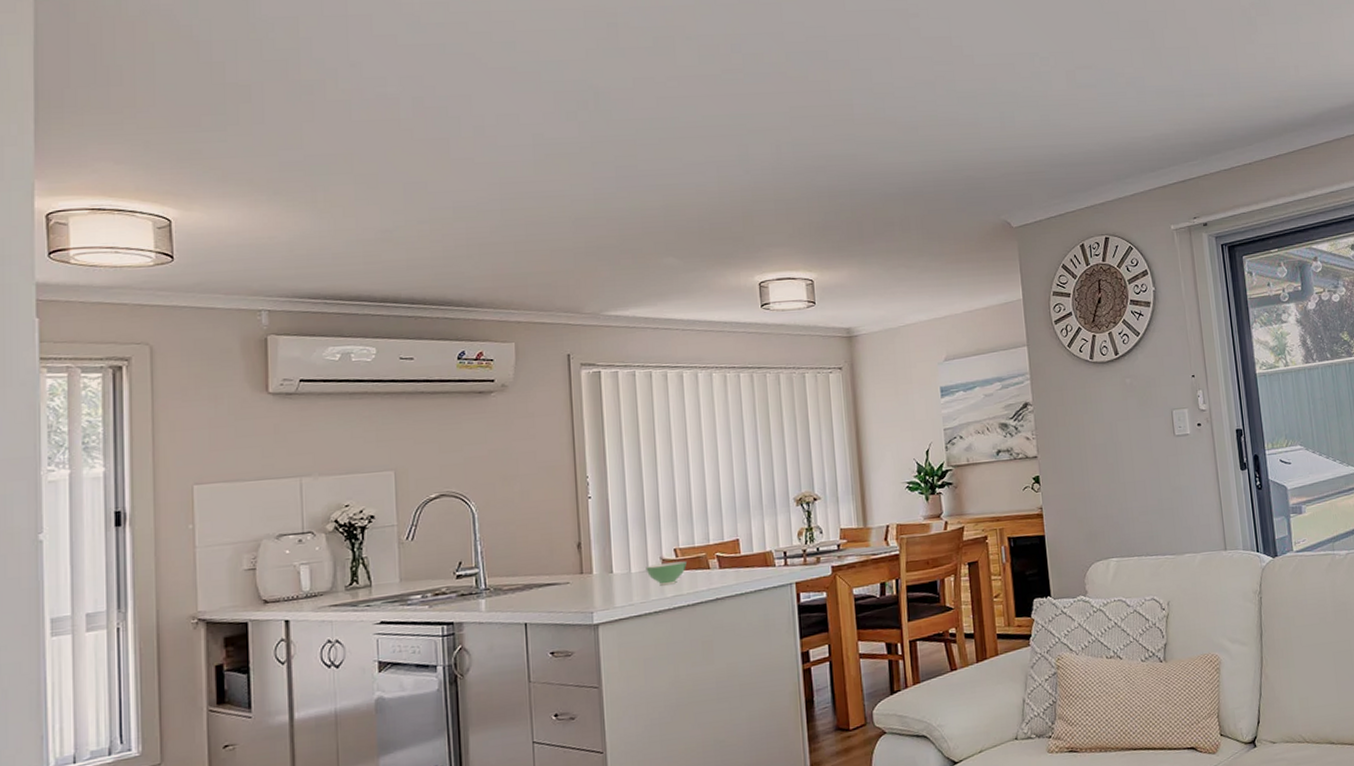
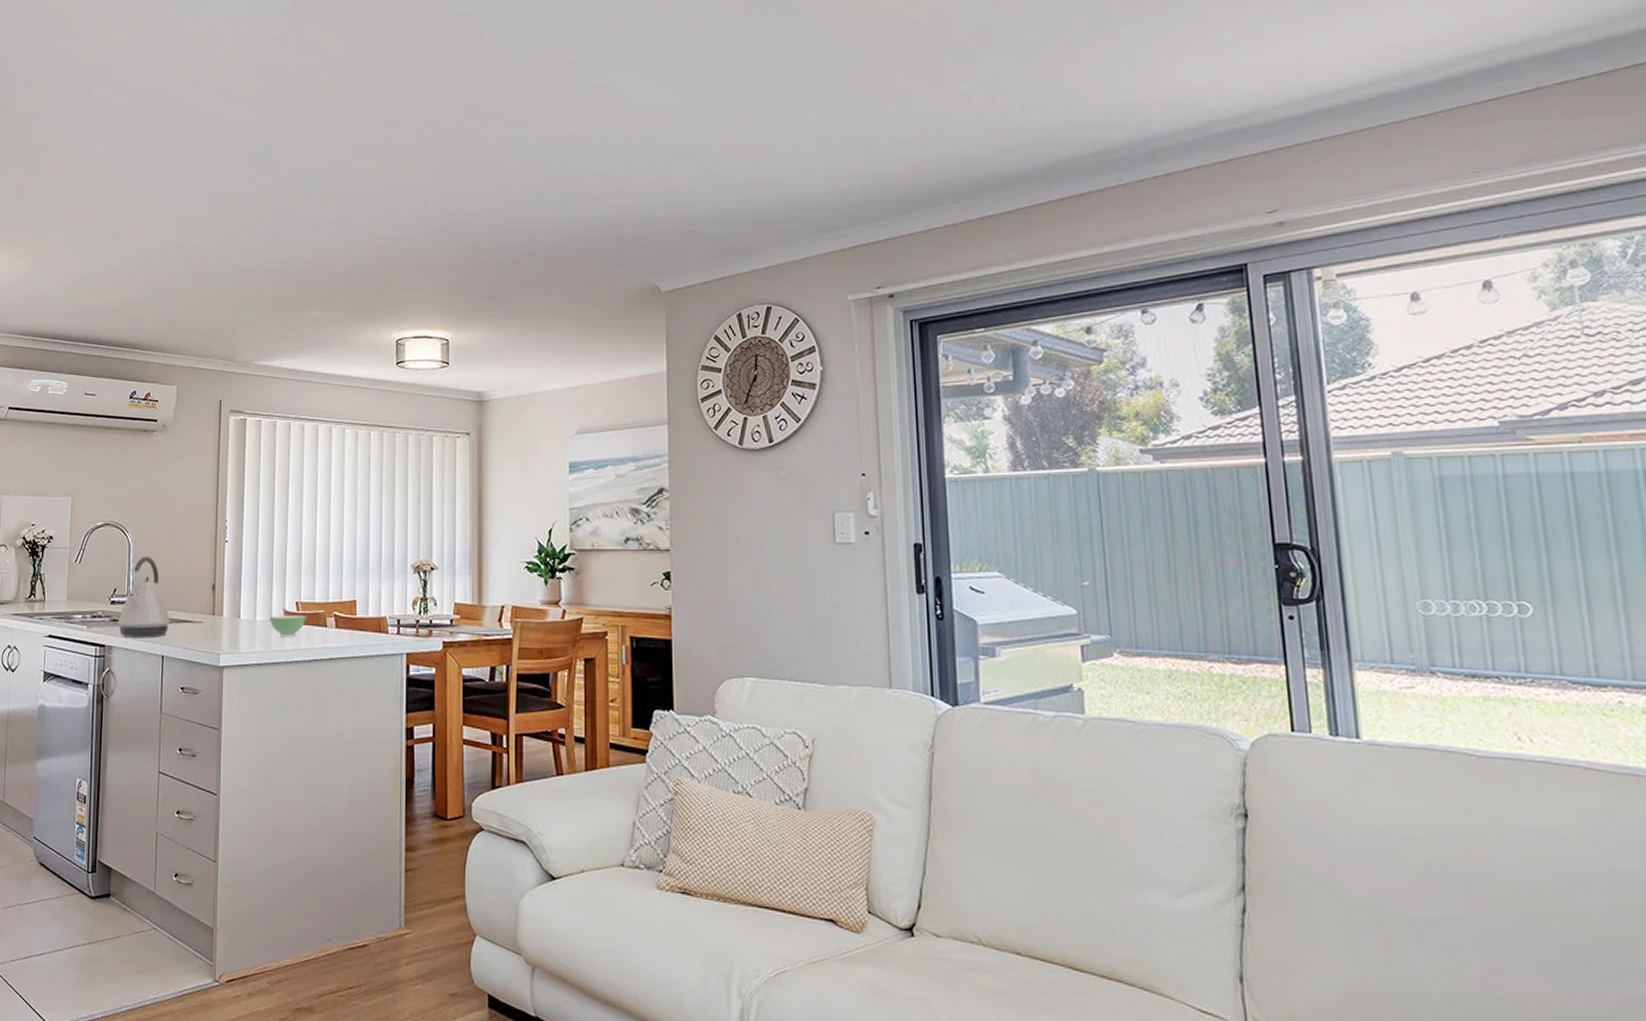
kettle: none [467,524,531,611] -> present [117,557,170,638]

